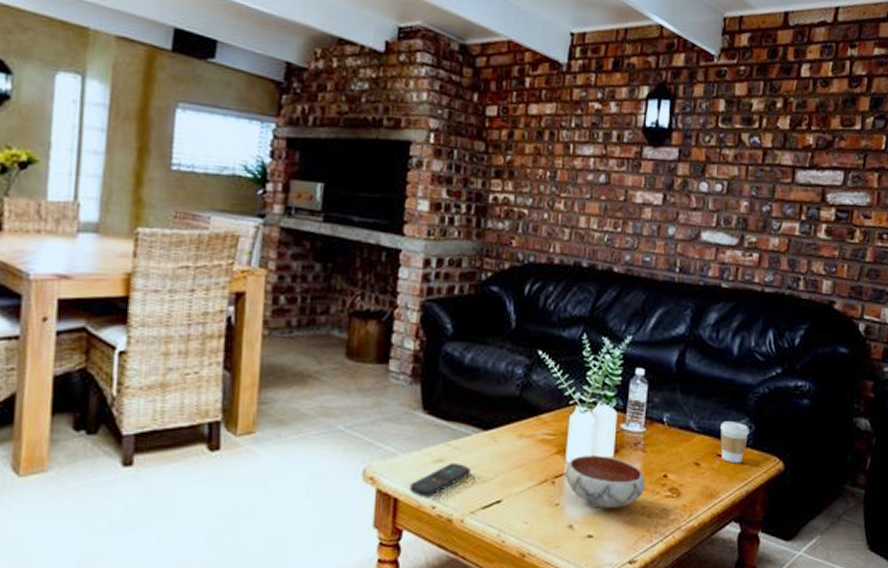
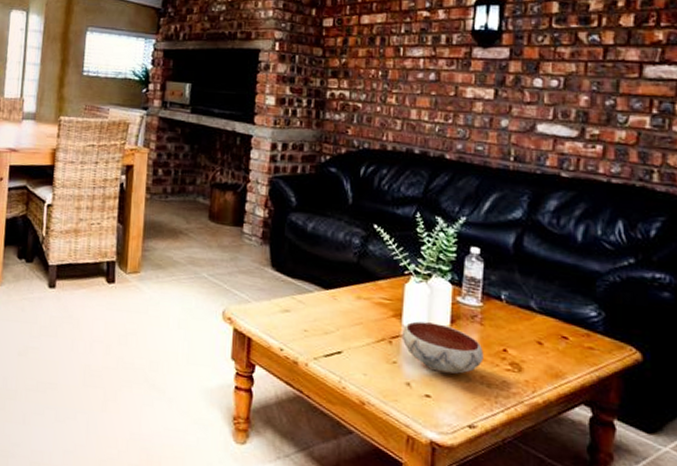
remote control: present [410,462,470,497] -> none [261,313,313,341]
coffee cup: present [720,422,749,464] -> none [565,305,599,348]

